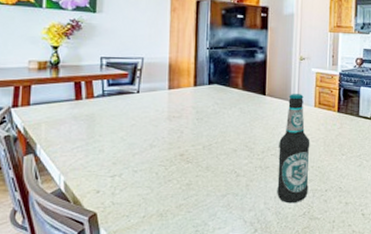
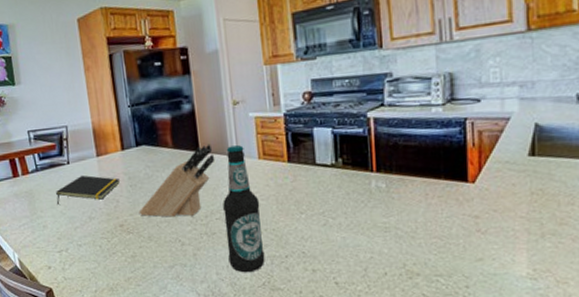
notepad: none [119,104,187,130] -> present [56,175,120,204]
knife block: none [201,90,278,150] -> present [138,144,215,217]

